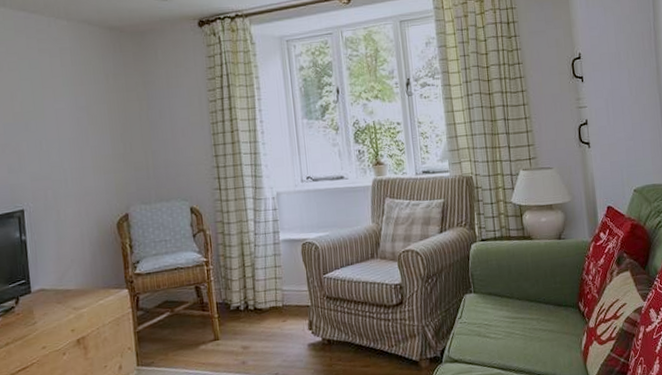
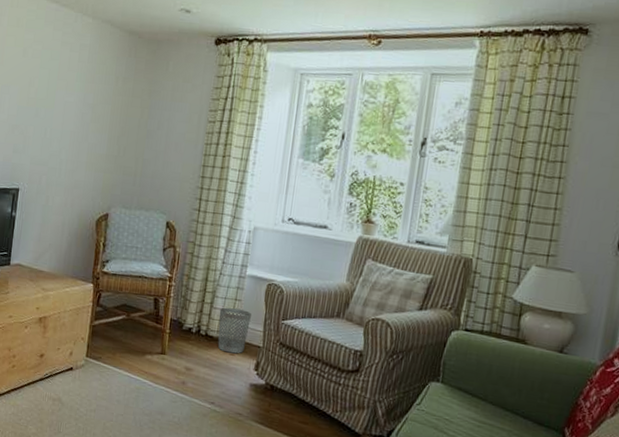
wastebasket: none [262,274,295,321] -> present [217,307,251,354]

